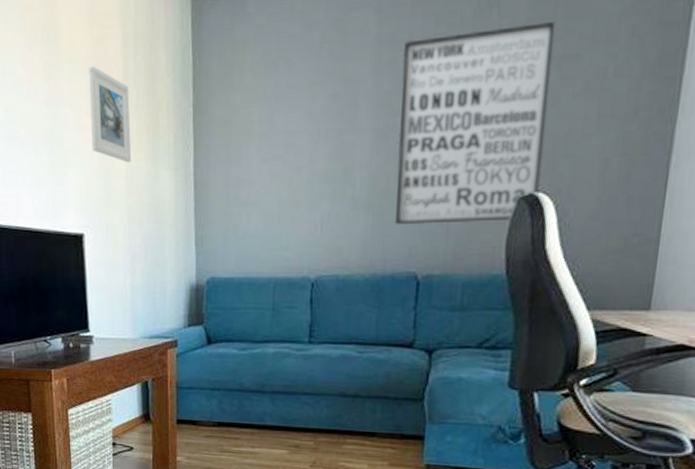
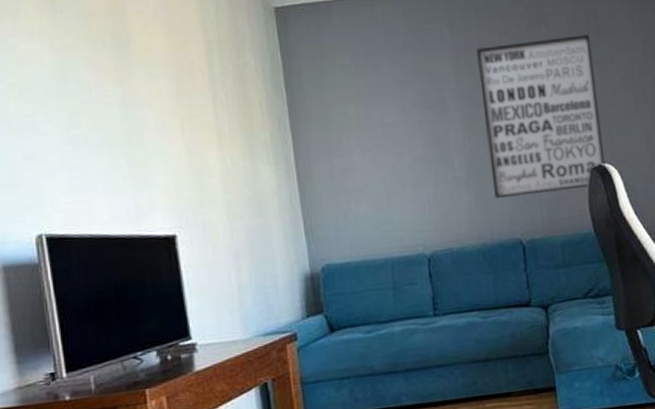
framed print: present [88,66,132,163] -> none [168,69,226,160]

